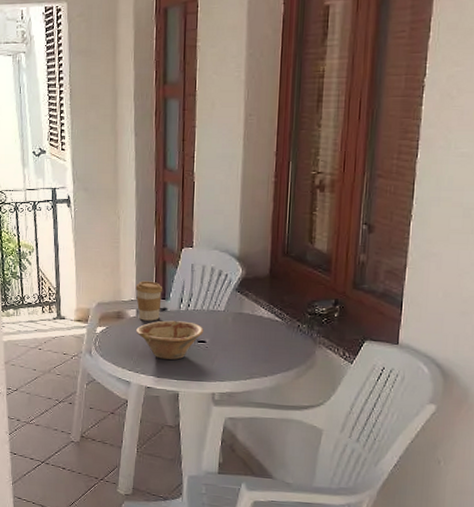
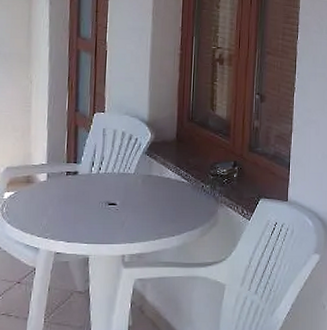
coffee cup: present [135,281,163,321] -> none [46,145,75,185]
dish: present [136,320,204,360] -> none [46,184,114,223]

